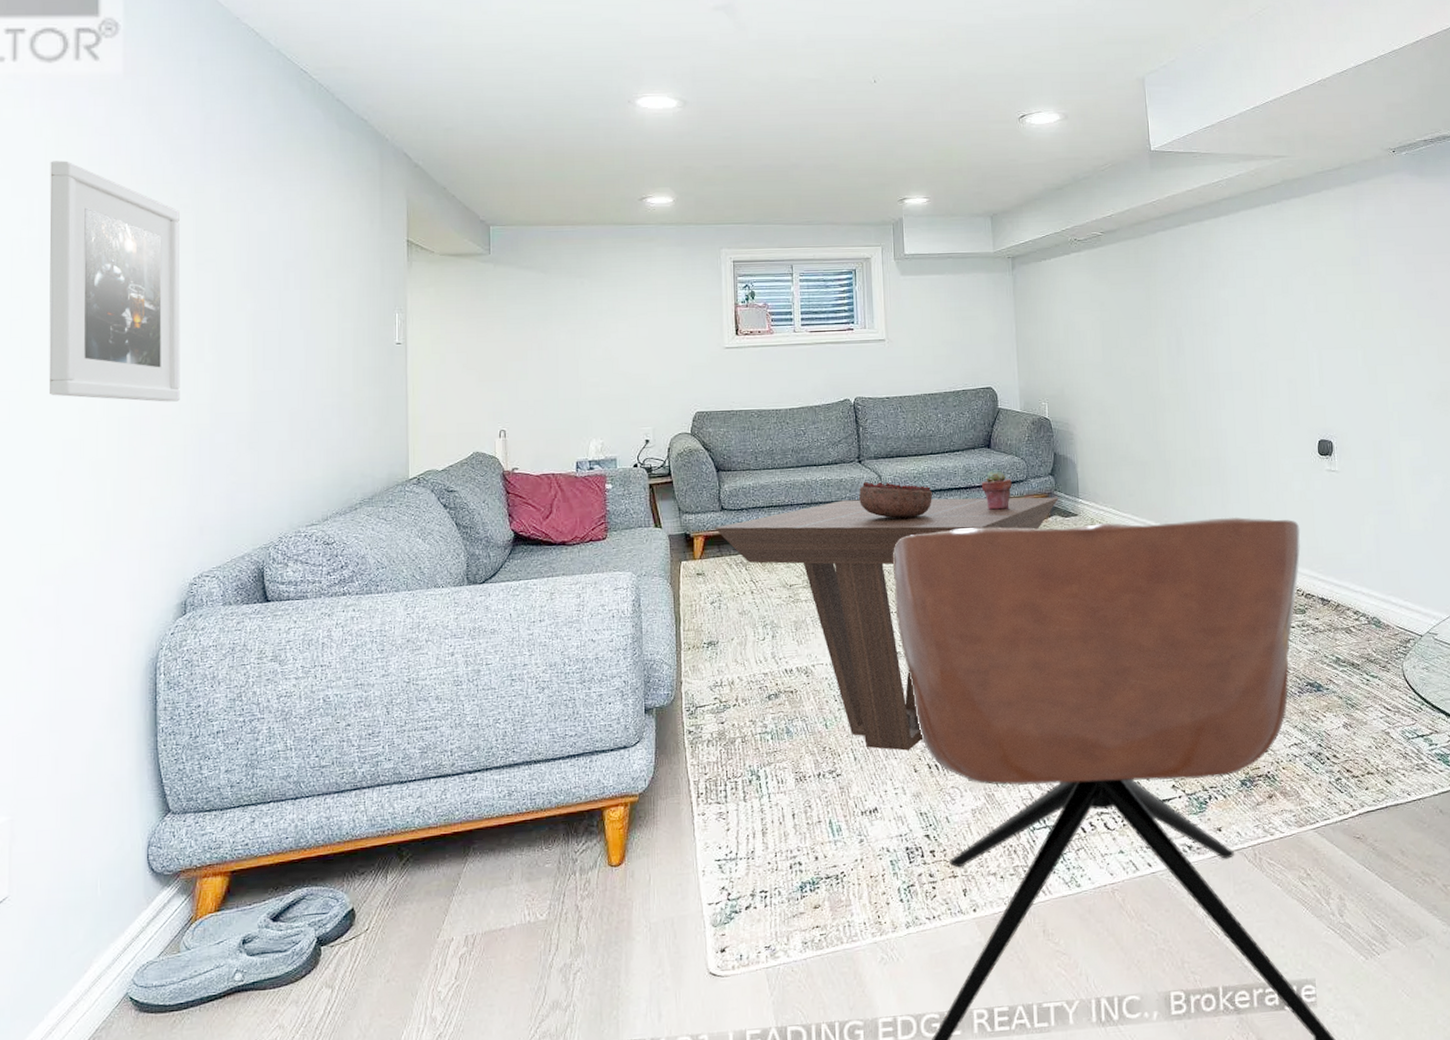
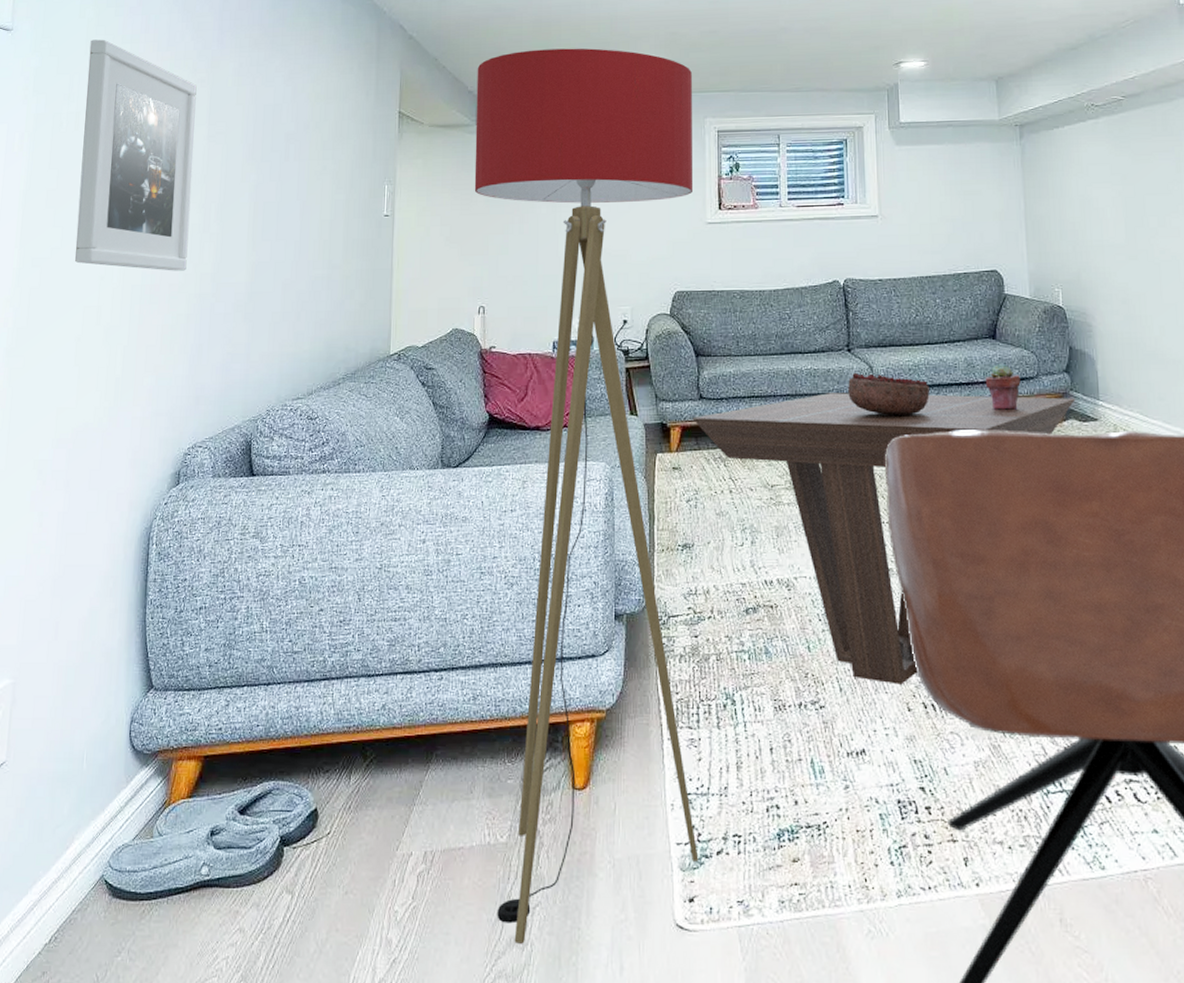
floor lamp: none [488,179,729,1007] -> present [474,48,699,945]

